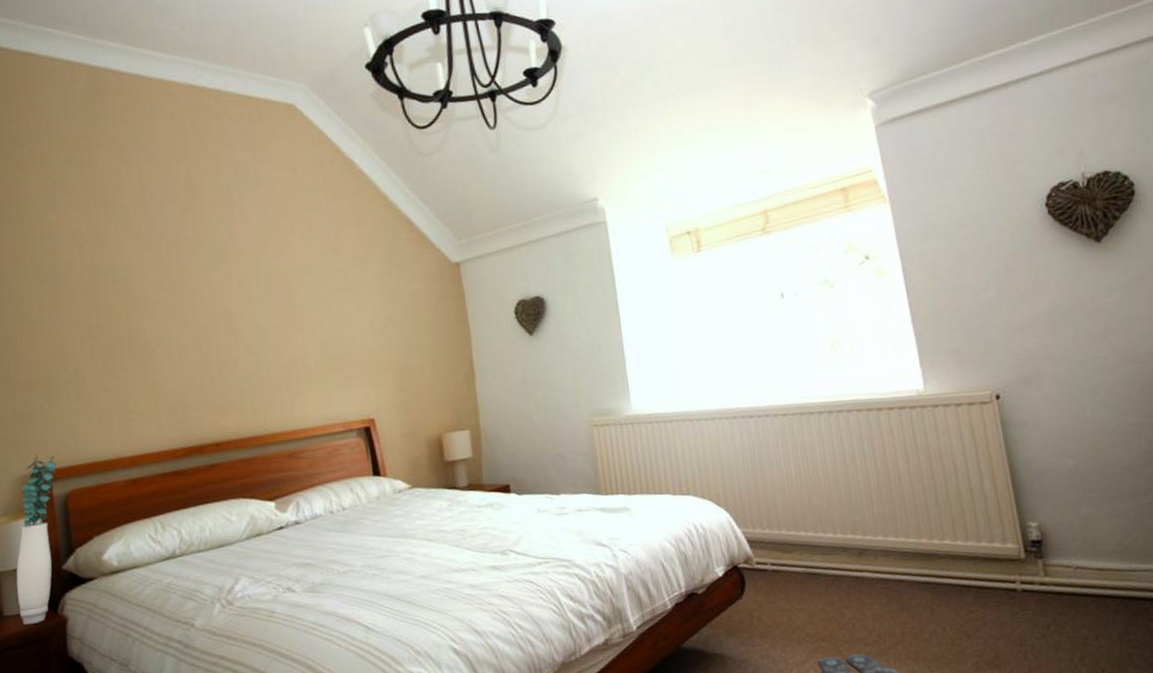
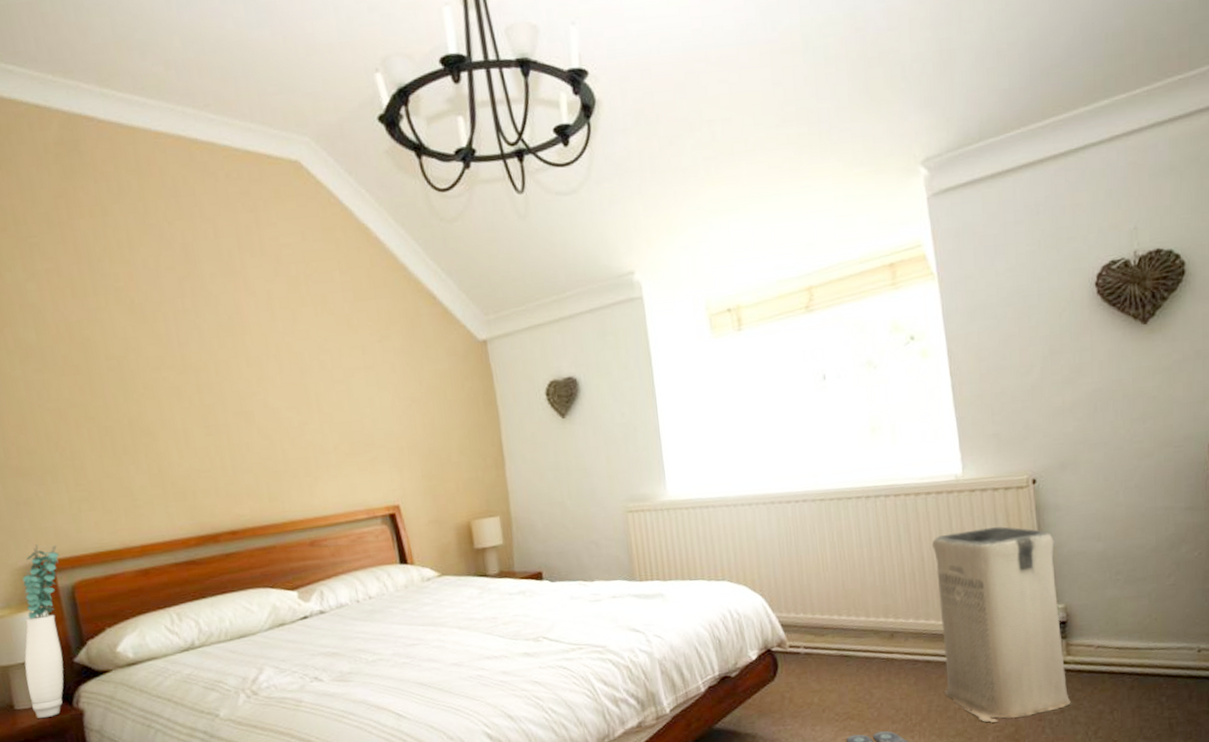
laundry basket: none [896,442,1053,647] -> present [931,526,1071,723]

